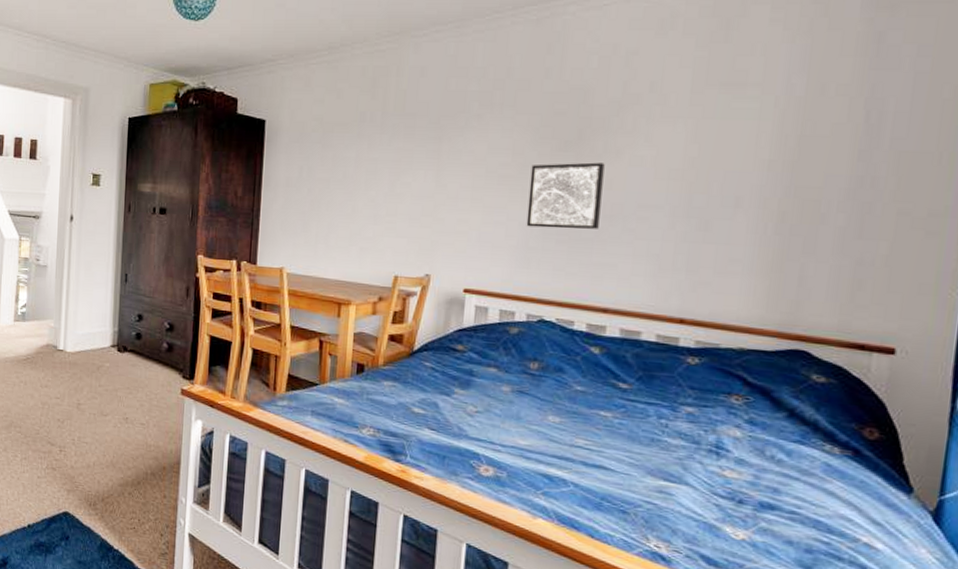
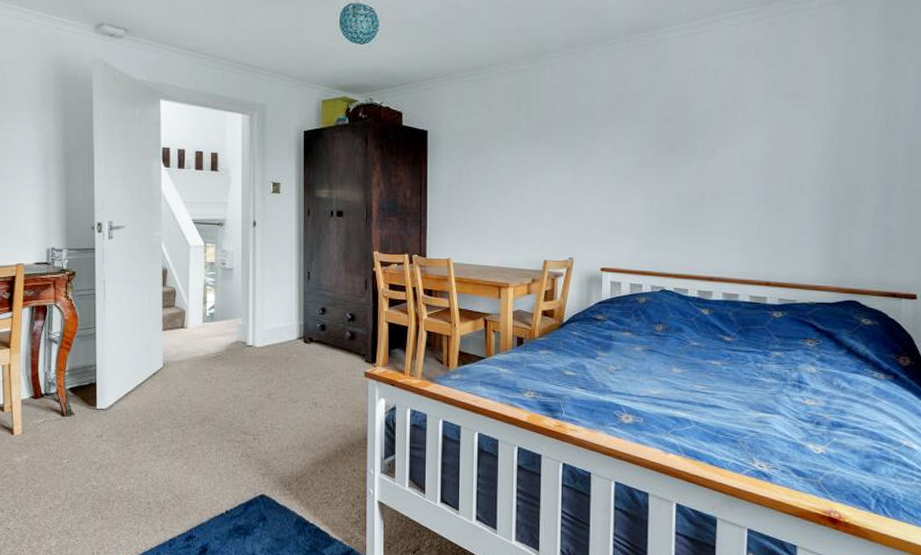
wall art: present [526,162,605,229] -> none [647,159,704,214]

